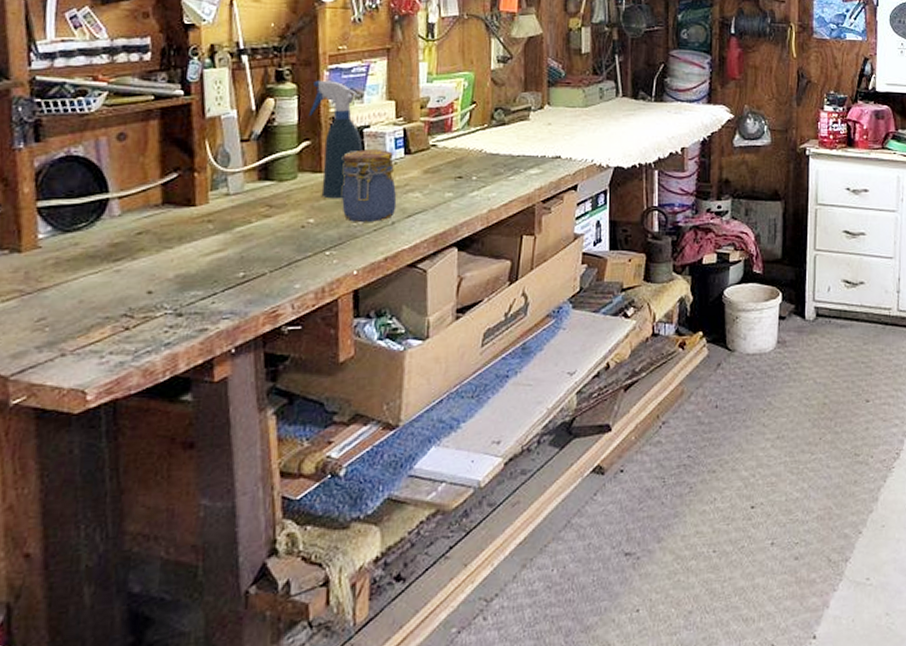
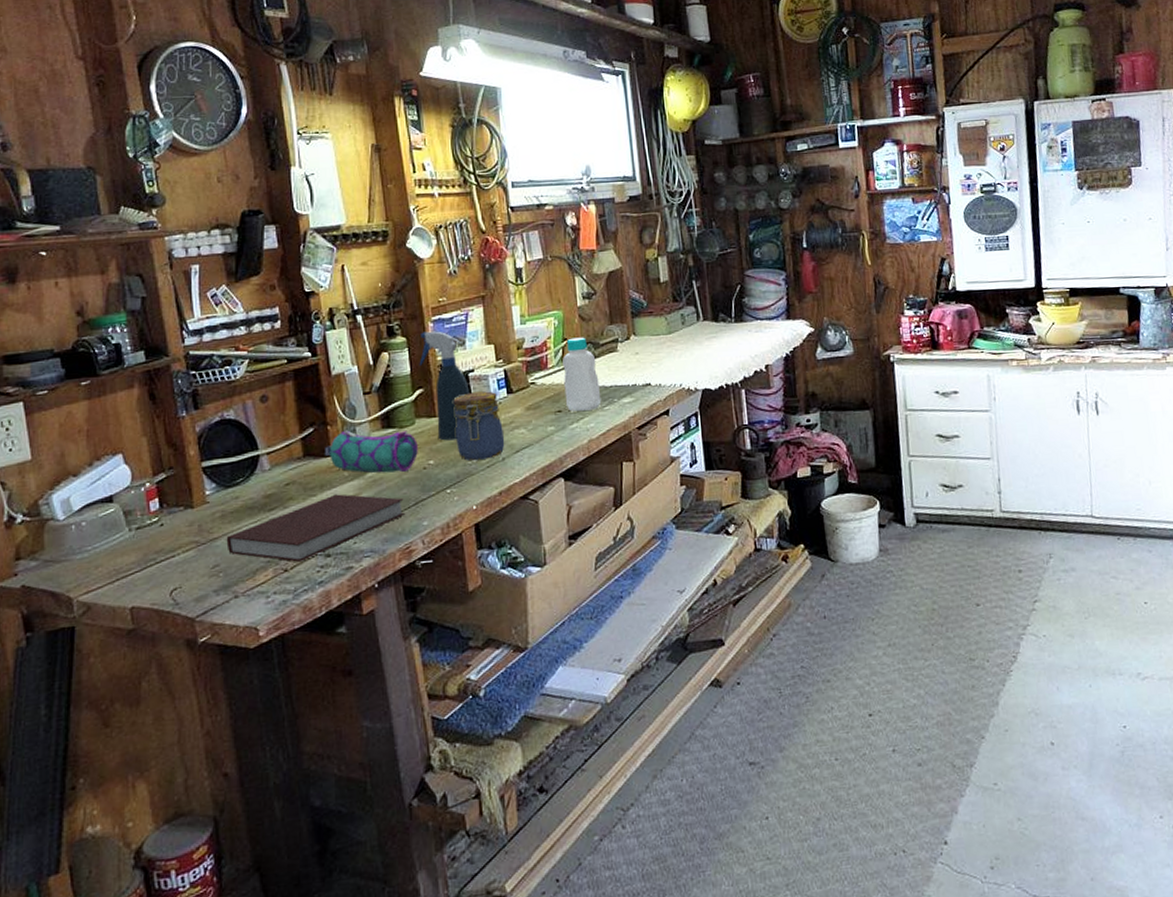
notebook: none [57,248,276,320] -> present [226,494,406,562]
pencil case: none [188,179,298,229] -> present [325,430,418,473]
bottle: none [467,101,507,179] -> present [563,337,602,411]

